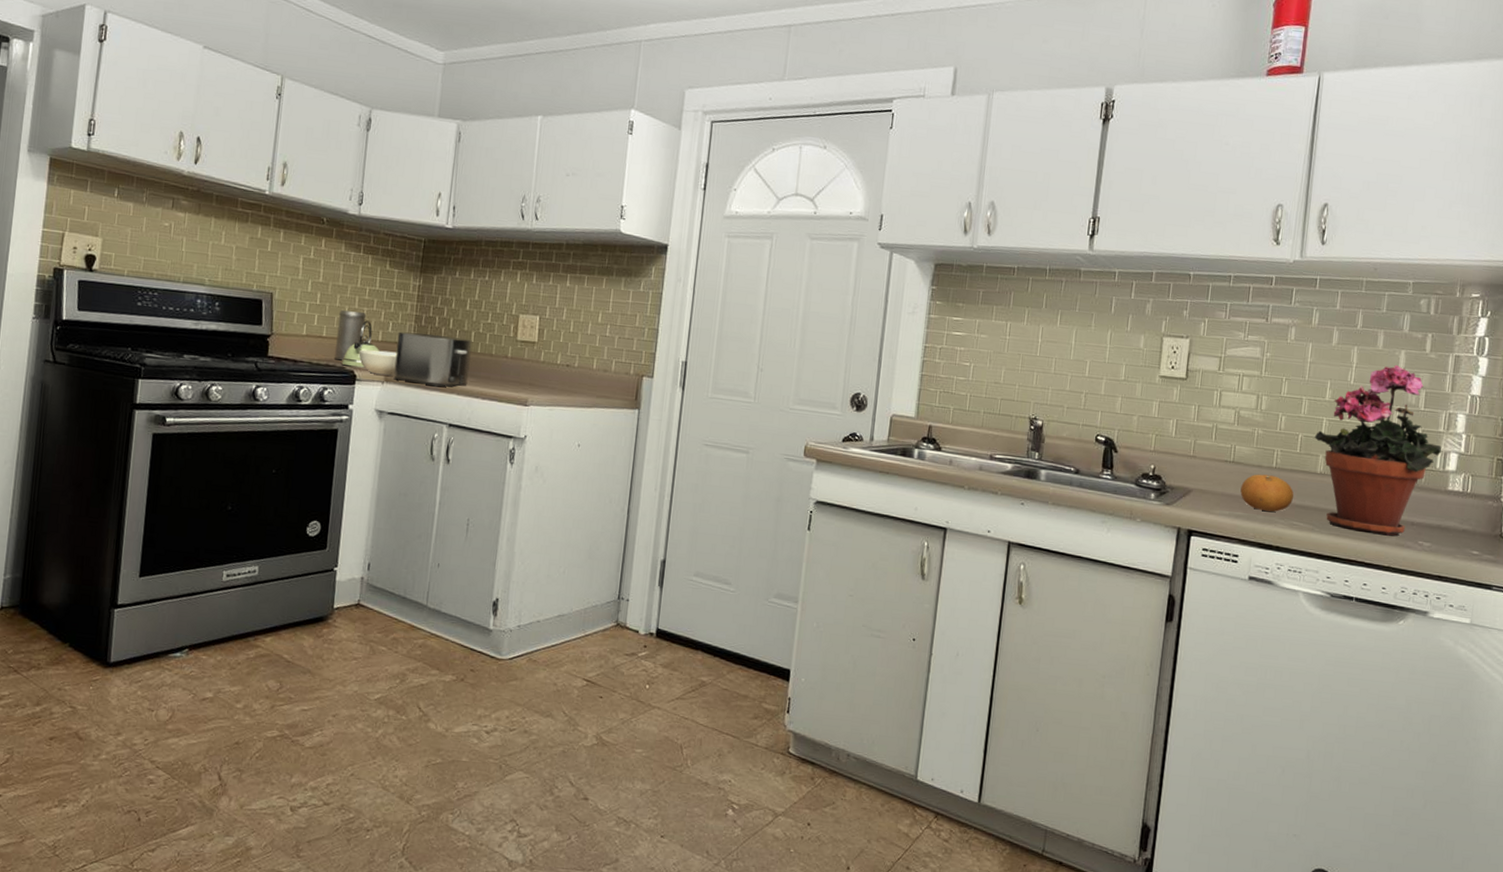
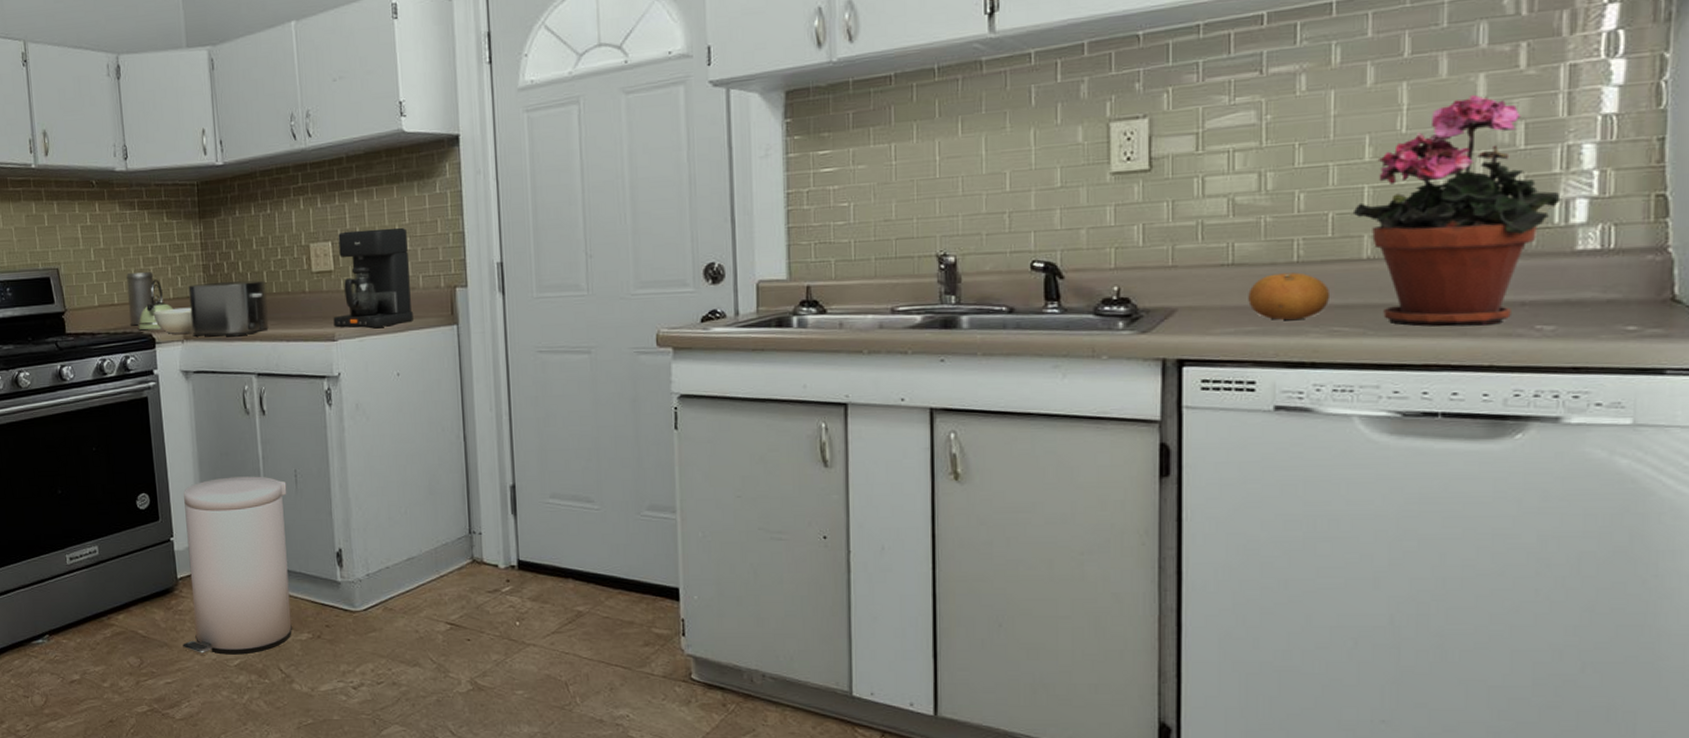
pedal bin: none [326,516,458,689] -> present [183,476,292,655]
coffee maker: none [528,309,608,401] -> present [333,227,413,329]

